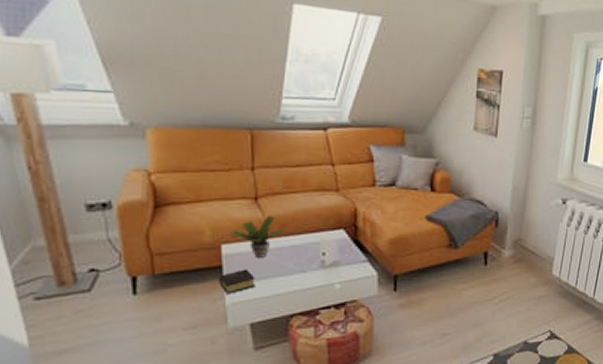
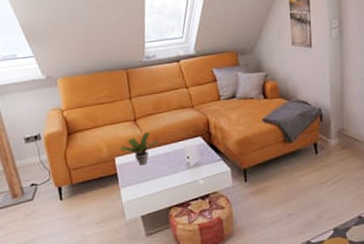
book: present [217,269,255,294] -> none [115,174,142,195]

